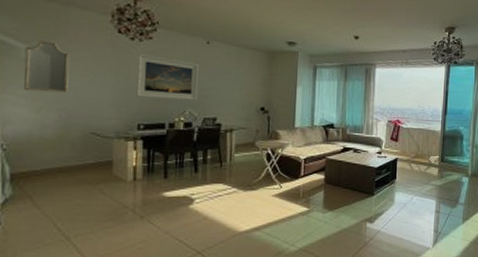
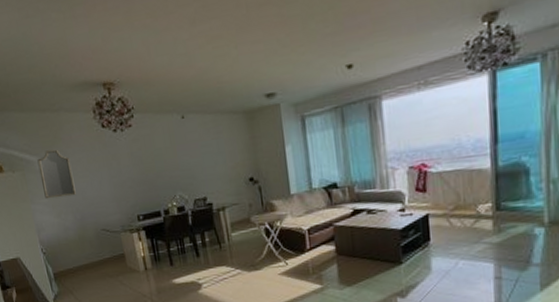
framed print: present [136,54,199,100] -> none [122,142,184,189]

